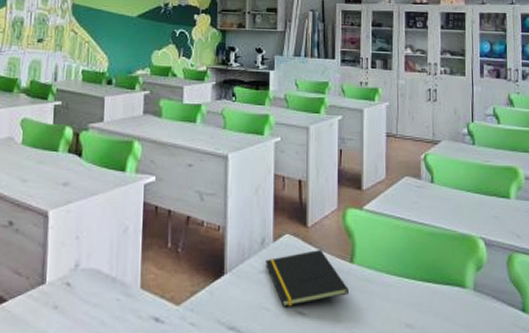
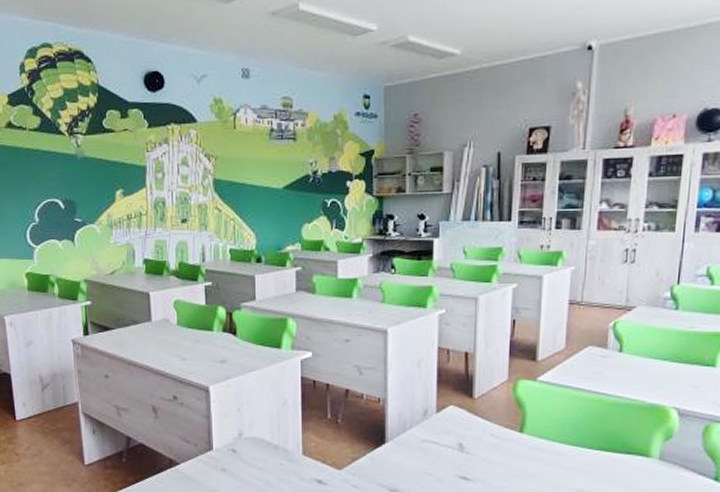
notepad: present [265,250,349,307] -> none [428,421,517,473]

